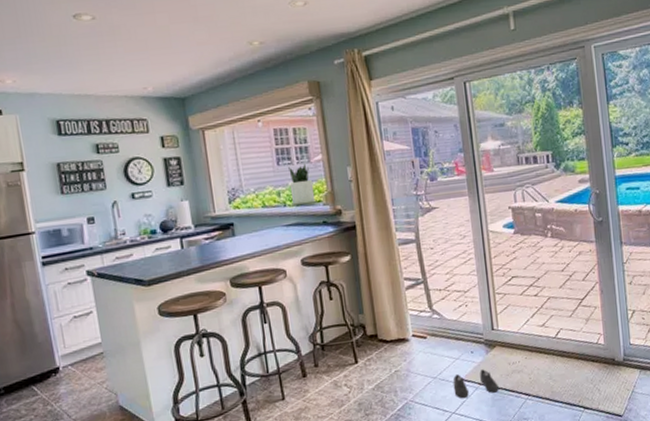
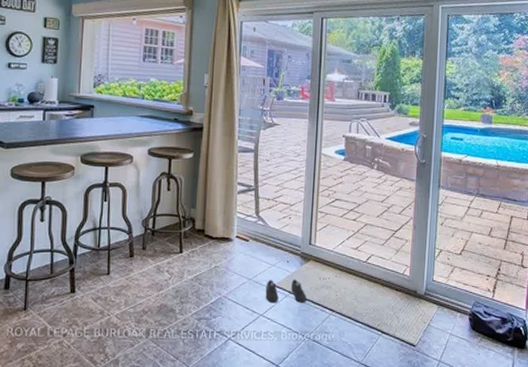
planter: present [288,164,317,207] -> none [148,64,173,102]

